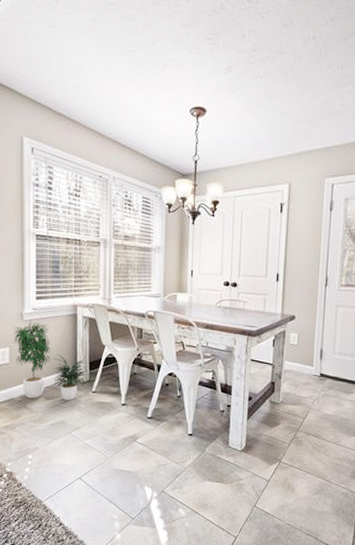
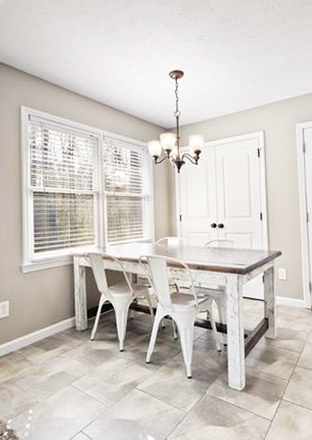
potted plant: present [13,319,87,400] -> none [13,272,85,351]

